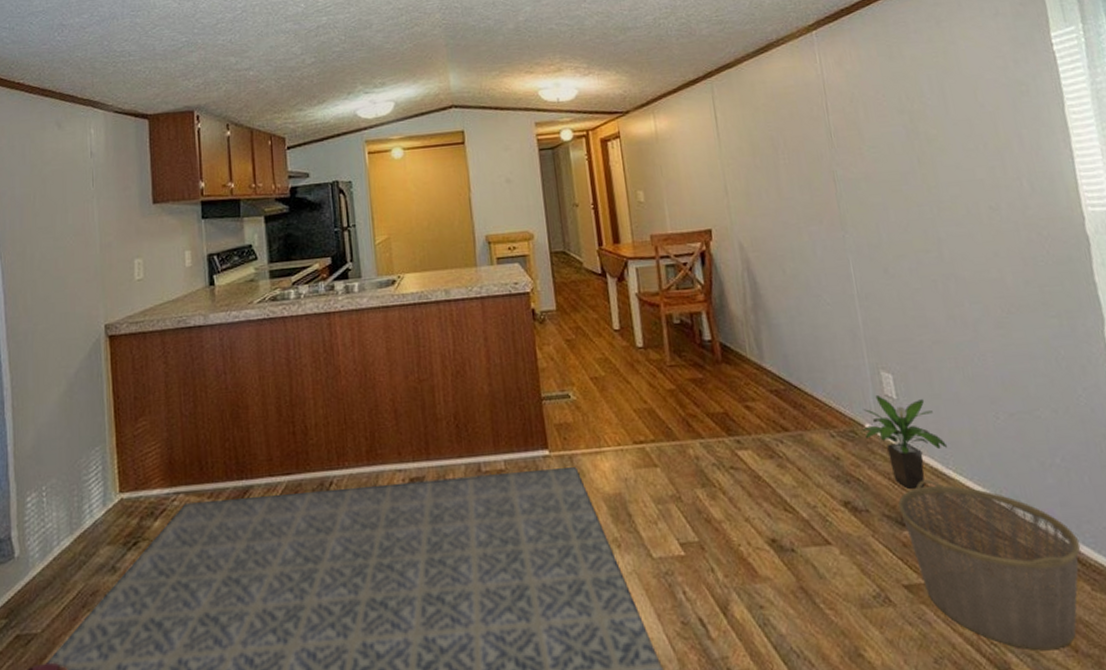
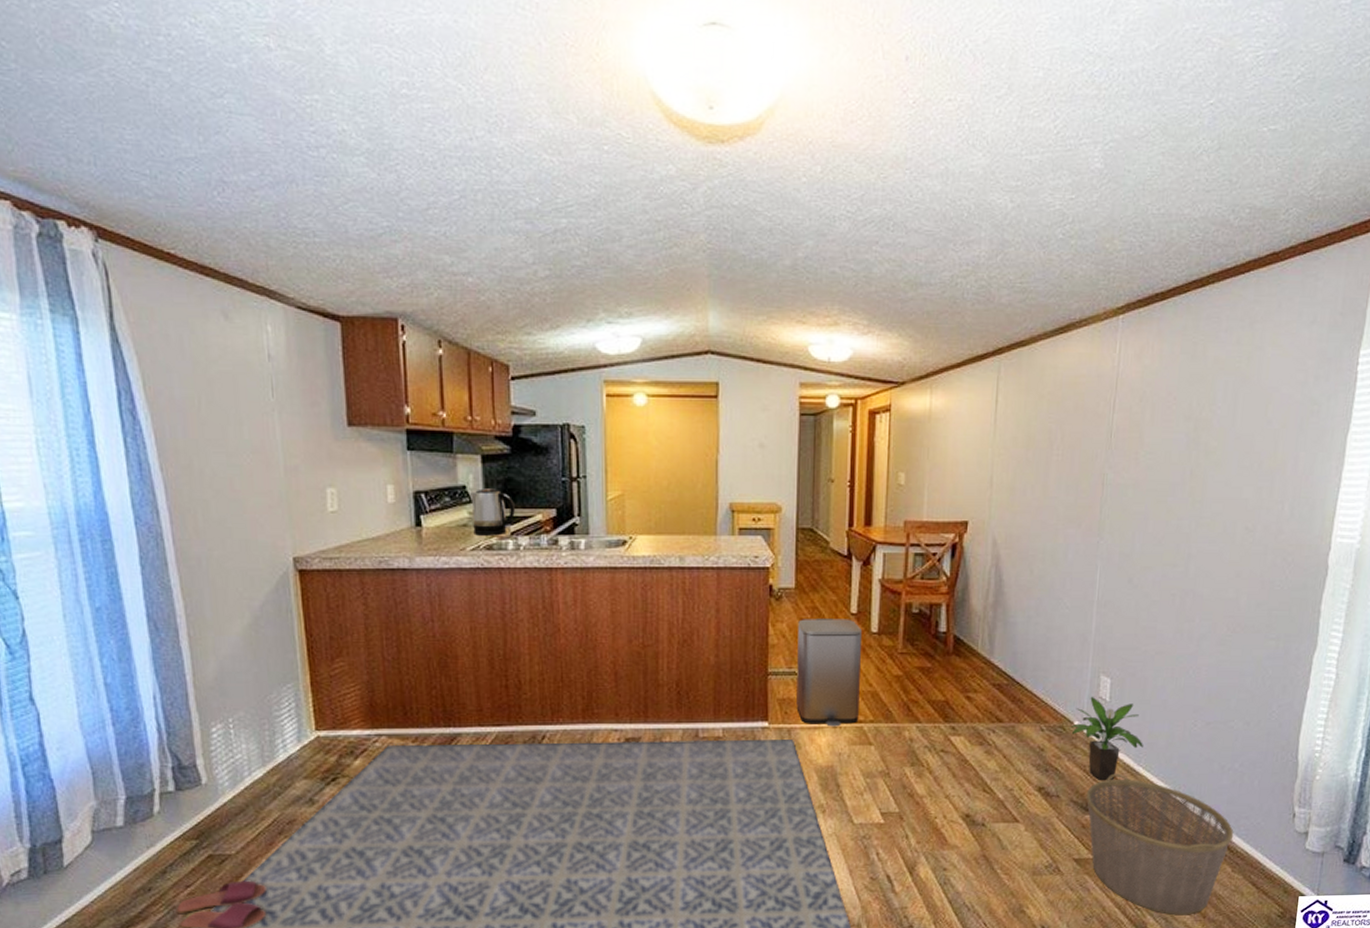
kettle: none [256,244,295,289] -> present [470,488,515,536]
pedal bin: none [564,335,639,450] -> present [796,617,863,727]

